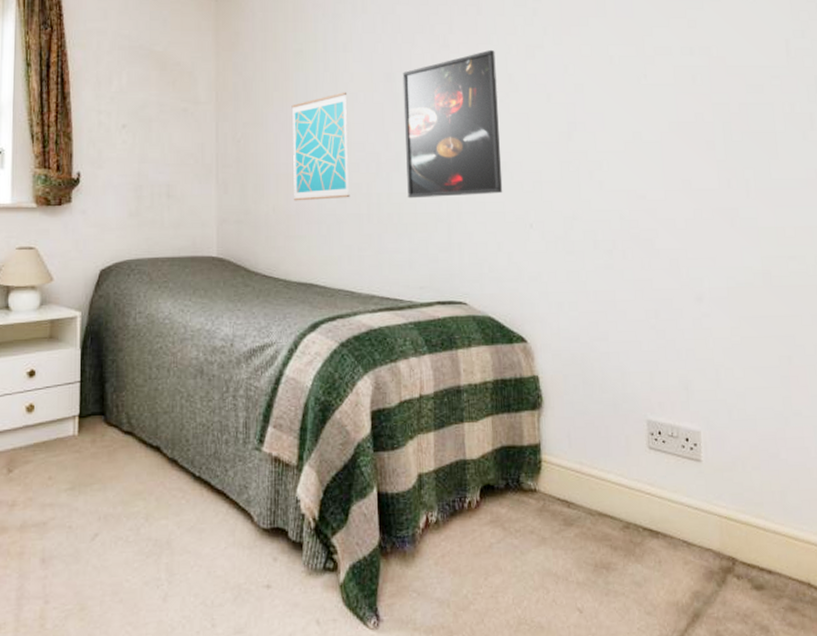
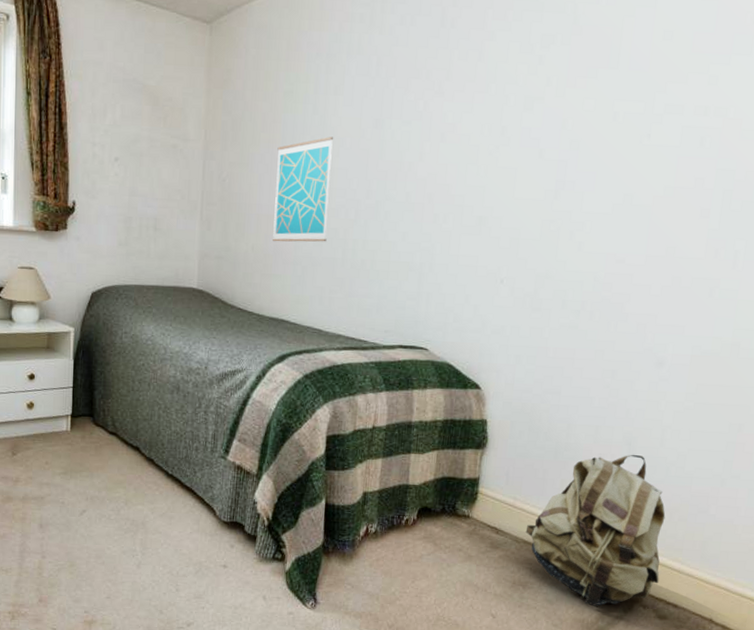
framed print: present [402,49,503,199] -> none [383,99,492,248]
backpack: none [598,399,747,585] -> present [525,454,666,607]

